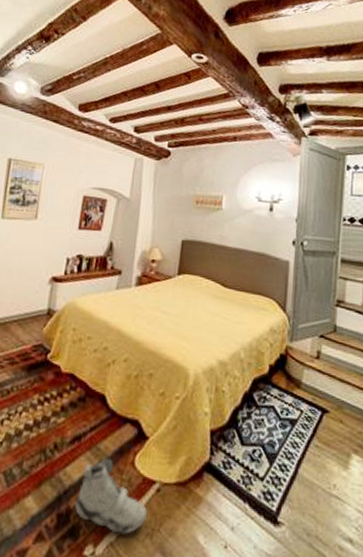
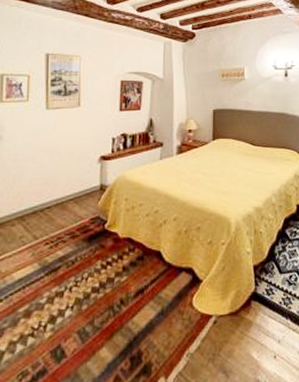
sneaker: present [75,458,147,534] -> none [145,303,207,364]

